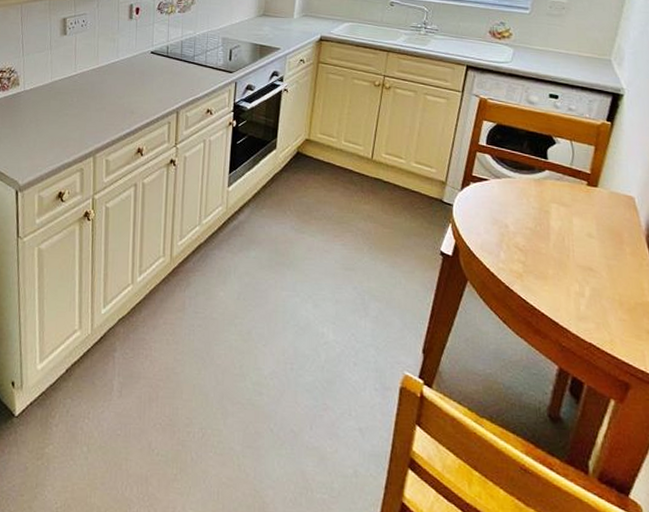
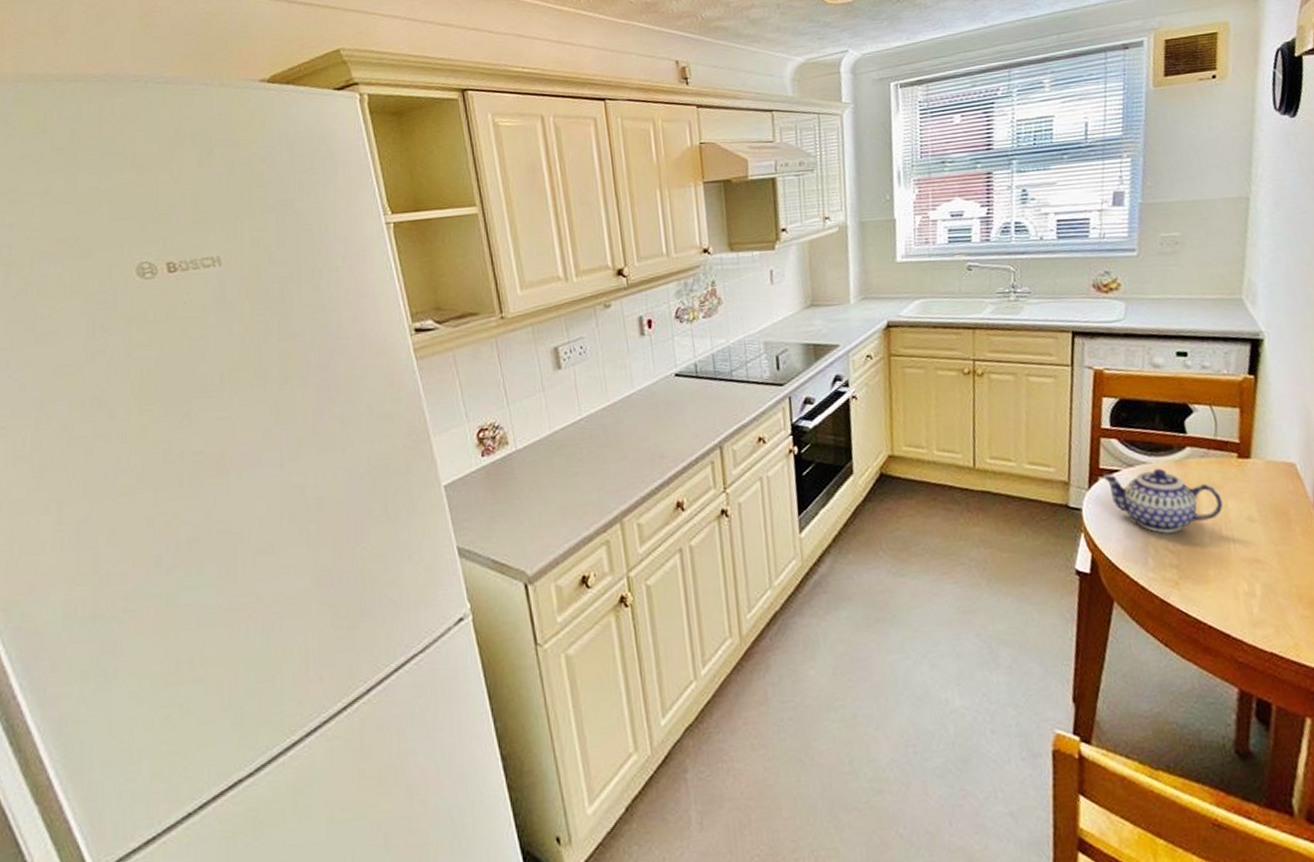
teapot: none [473,181,569,235] -> present [1102,468,1224,534]

